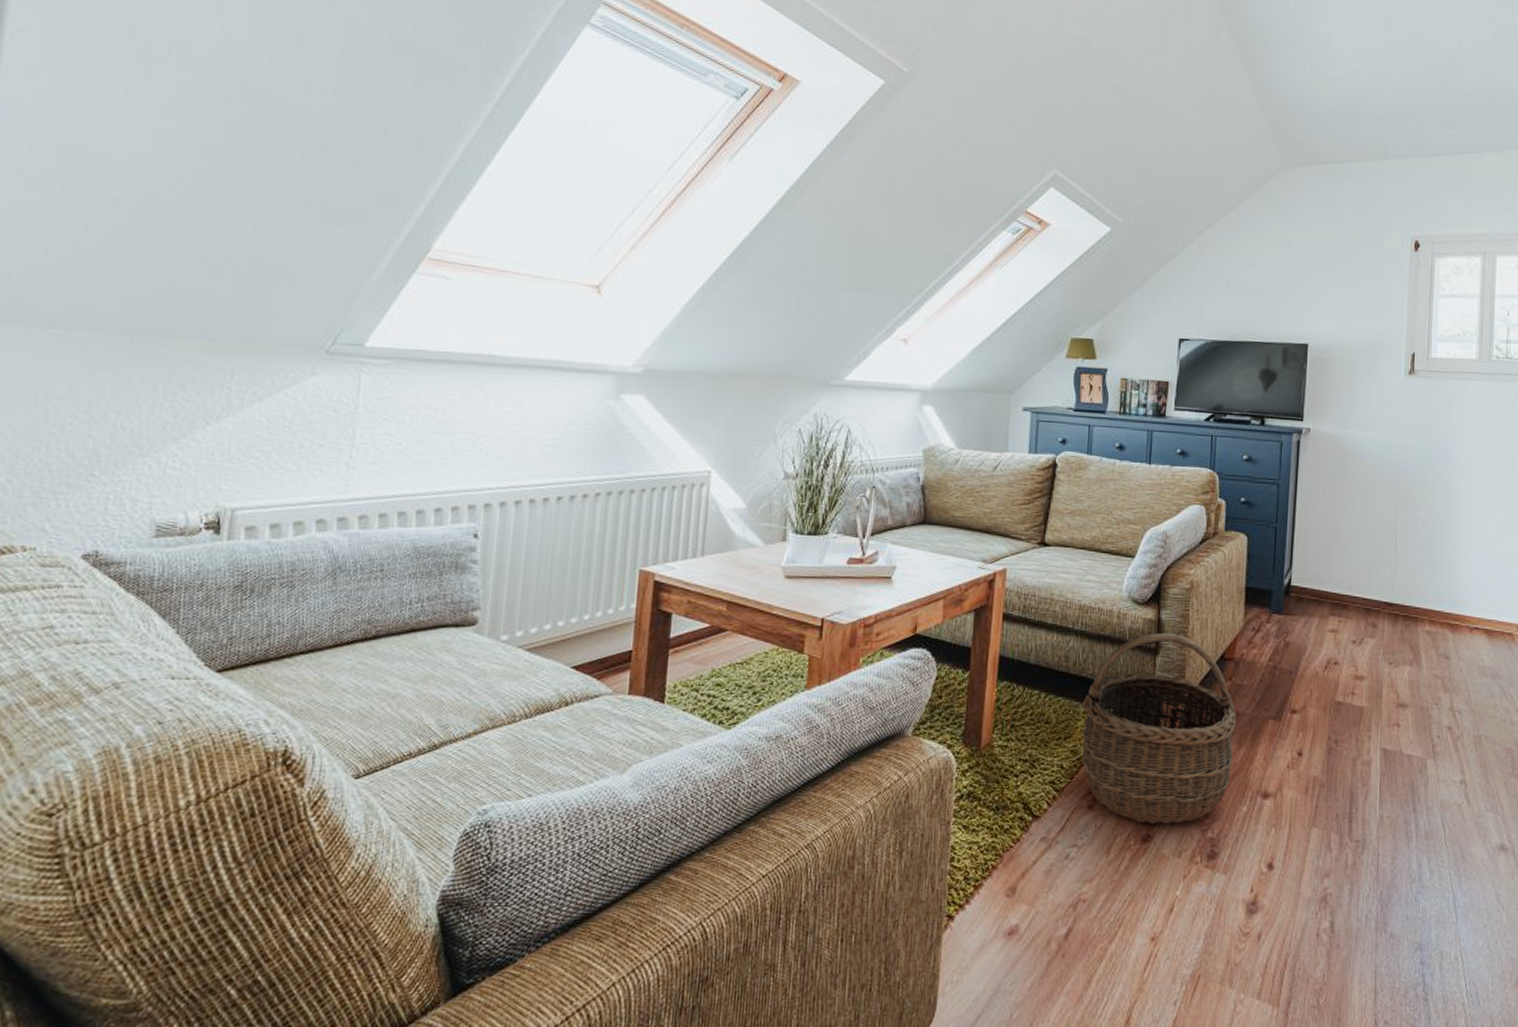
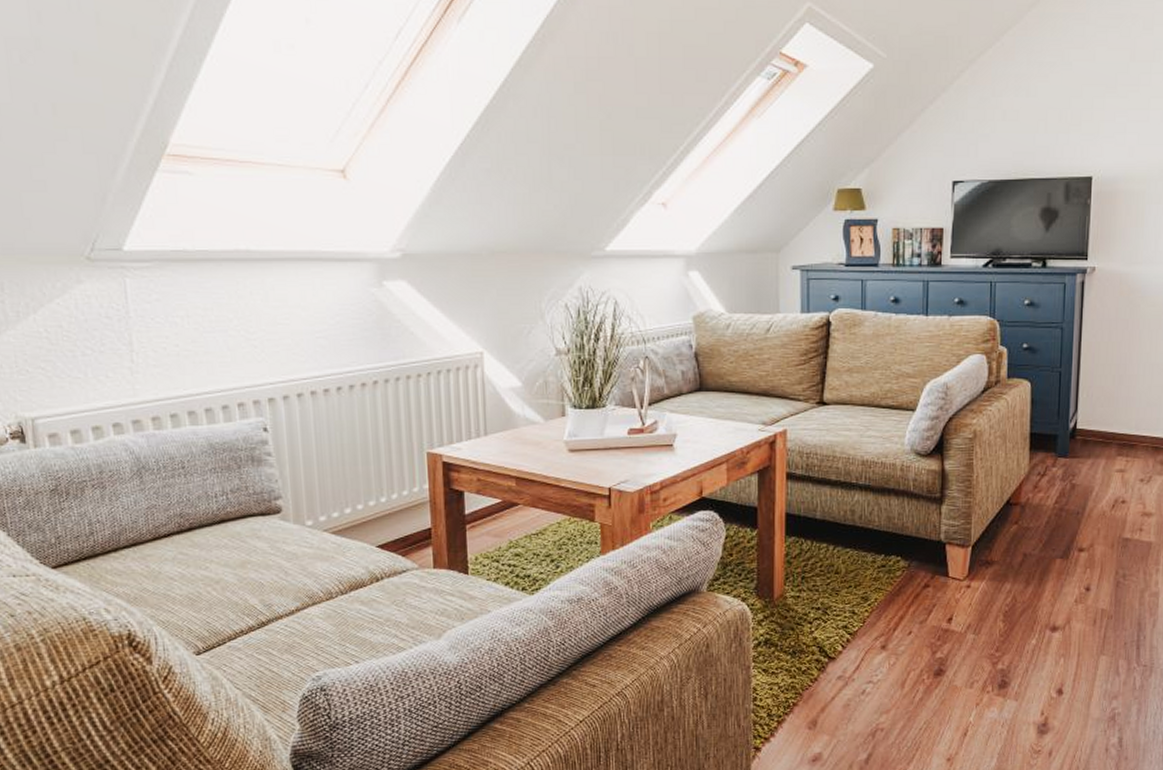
wicker basket: present [1081,633,1237,824] -> none [869,483,1024,660]

